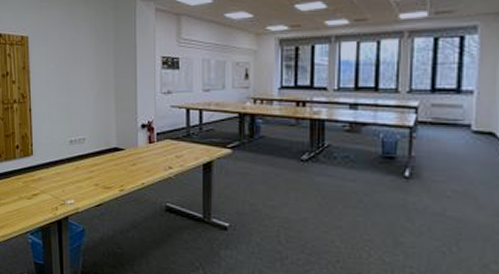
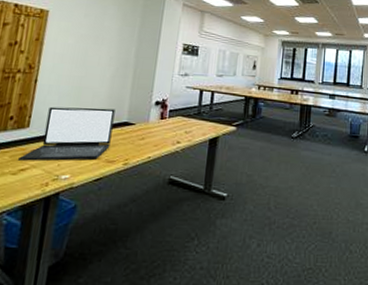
laptop: none [30,134,104,187] -> present [18,106,116,161]

